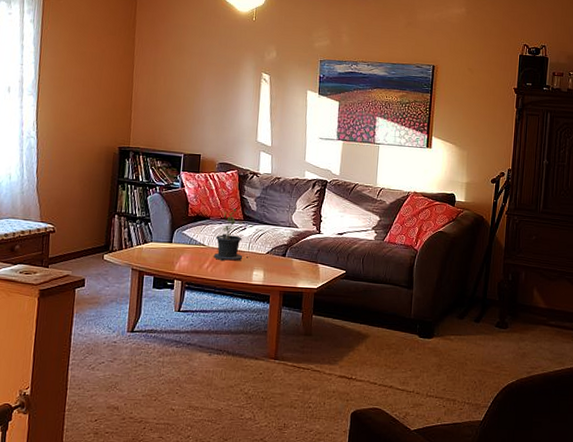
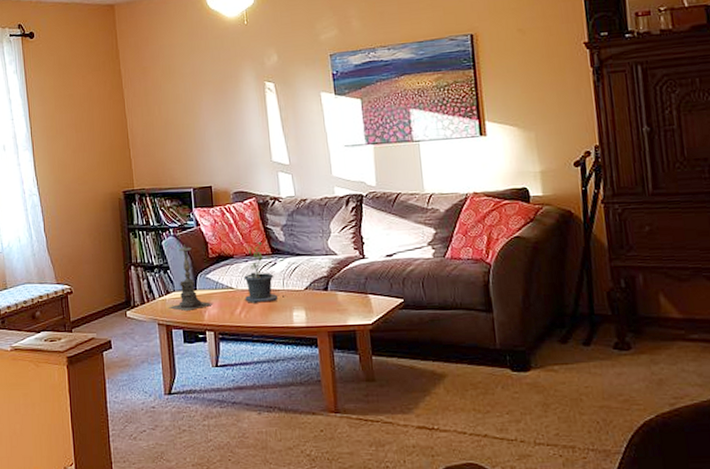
candle holder: none [144,202,185,261] -> present [168,244,214,312]

